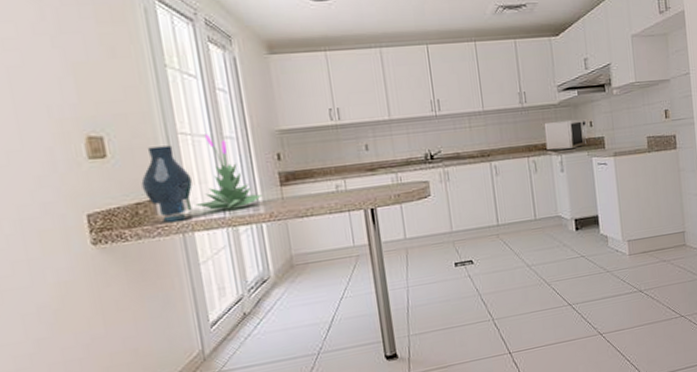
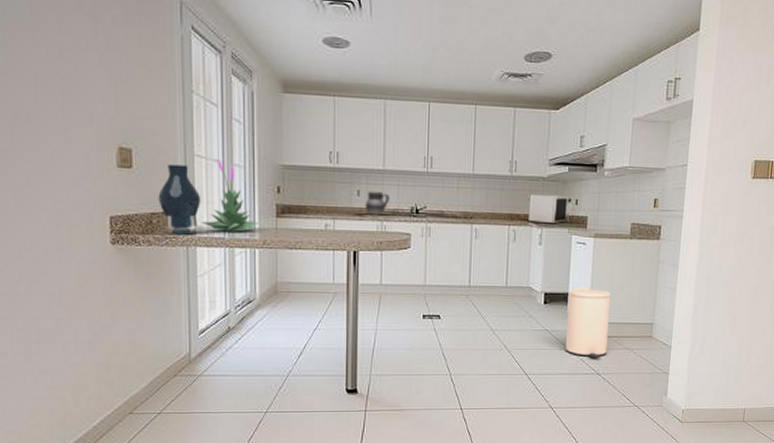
ceramic jug: none [375,142,401,168] -> present [365,191,389,215]
pedal bin: none [598,206,645,277] -> present [565,287,611,358]

